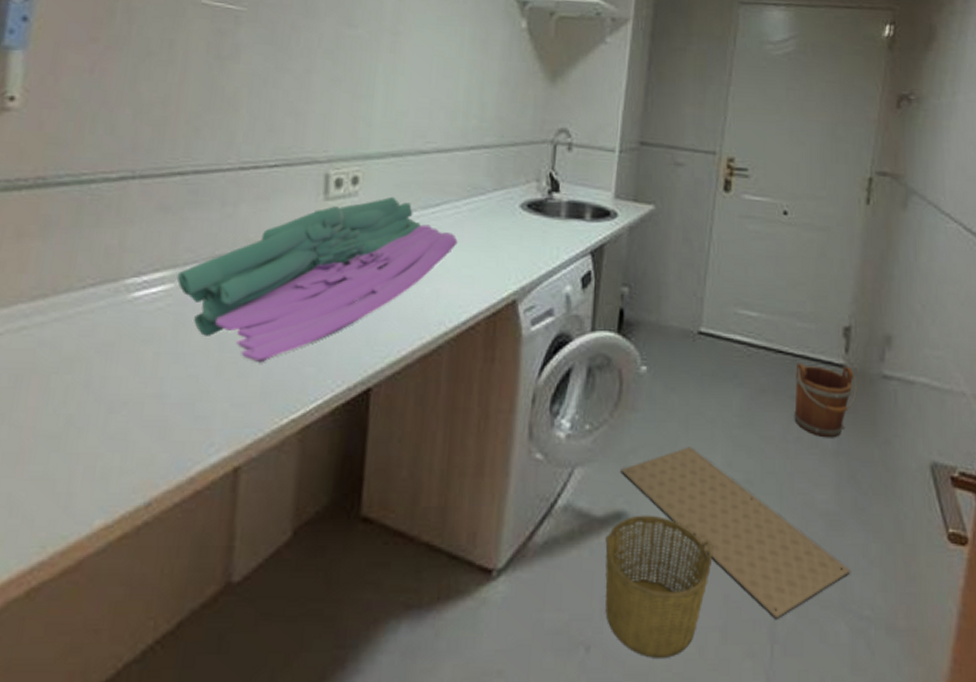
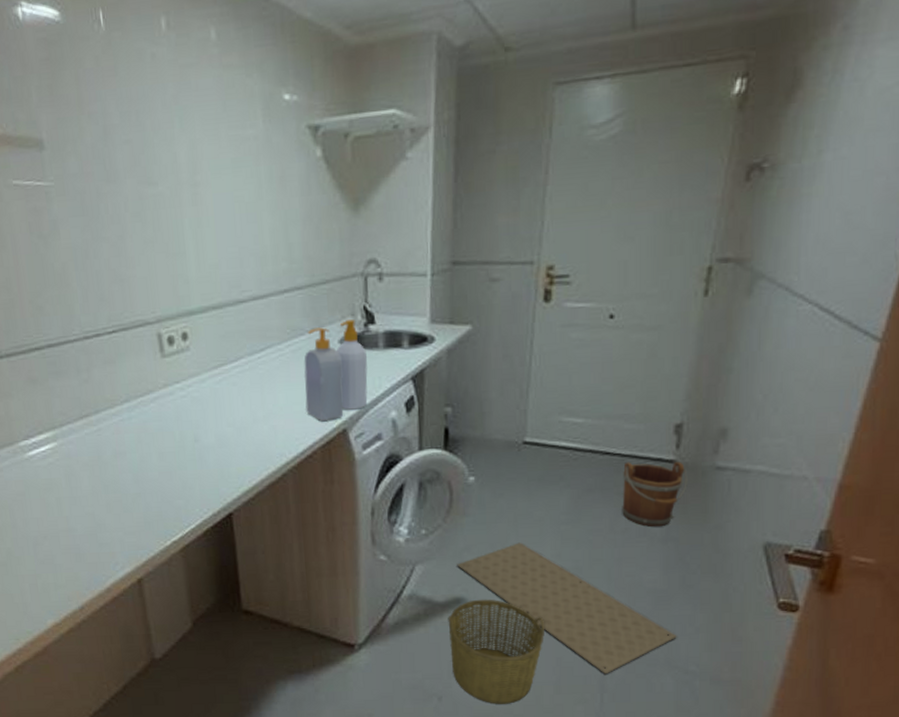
towel: present [176,196,458,362] -> none [57,347,286,499]
soap bottle: none [475,189,521,290] -> present [303,327,344,422]
soap bottle: none [515,185,547,280] -> present [336,320,368,410]

